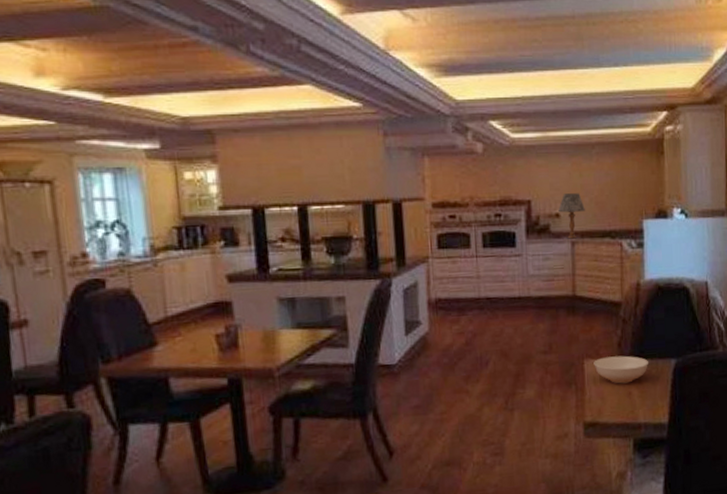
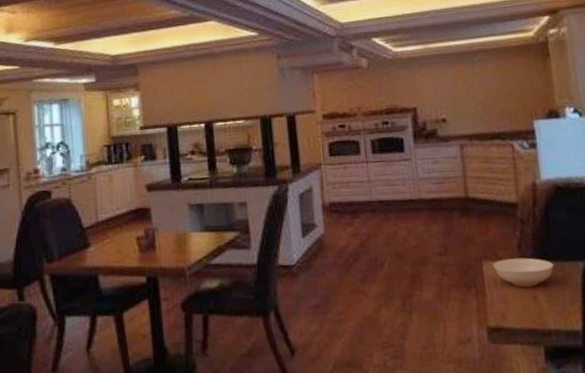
table lamp: present [558,193,585,239] -> none [444,98,472,143]

